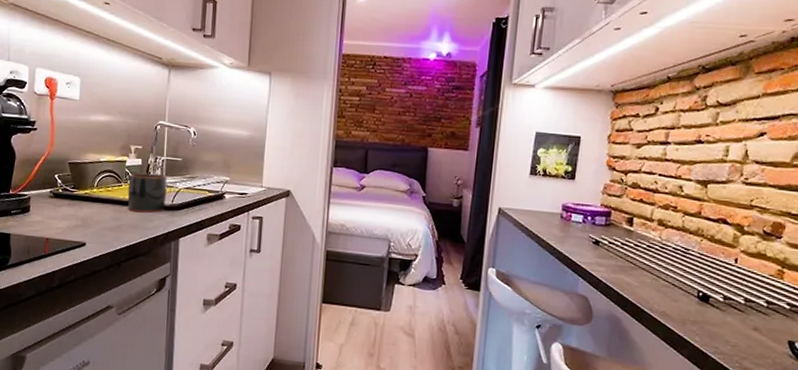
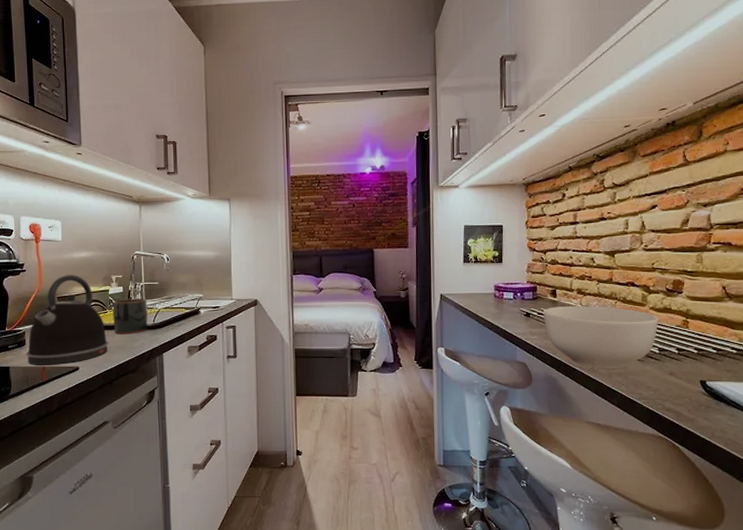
kettle: none [30,138,120,238] -> present [26,274,108,365]
bowl: none [614,237,750,317] -> present [543,306,659,369]

